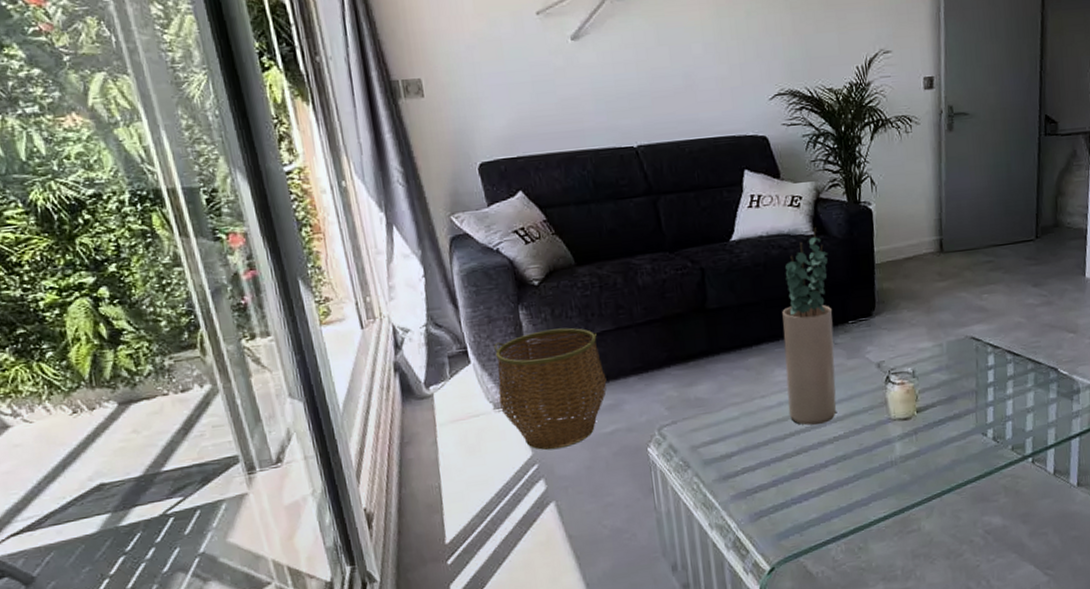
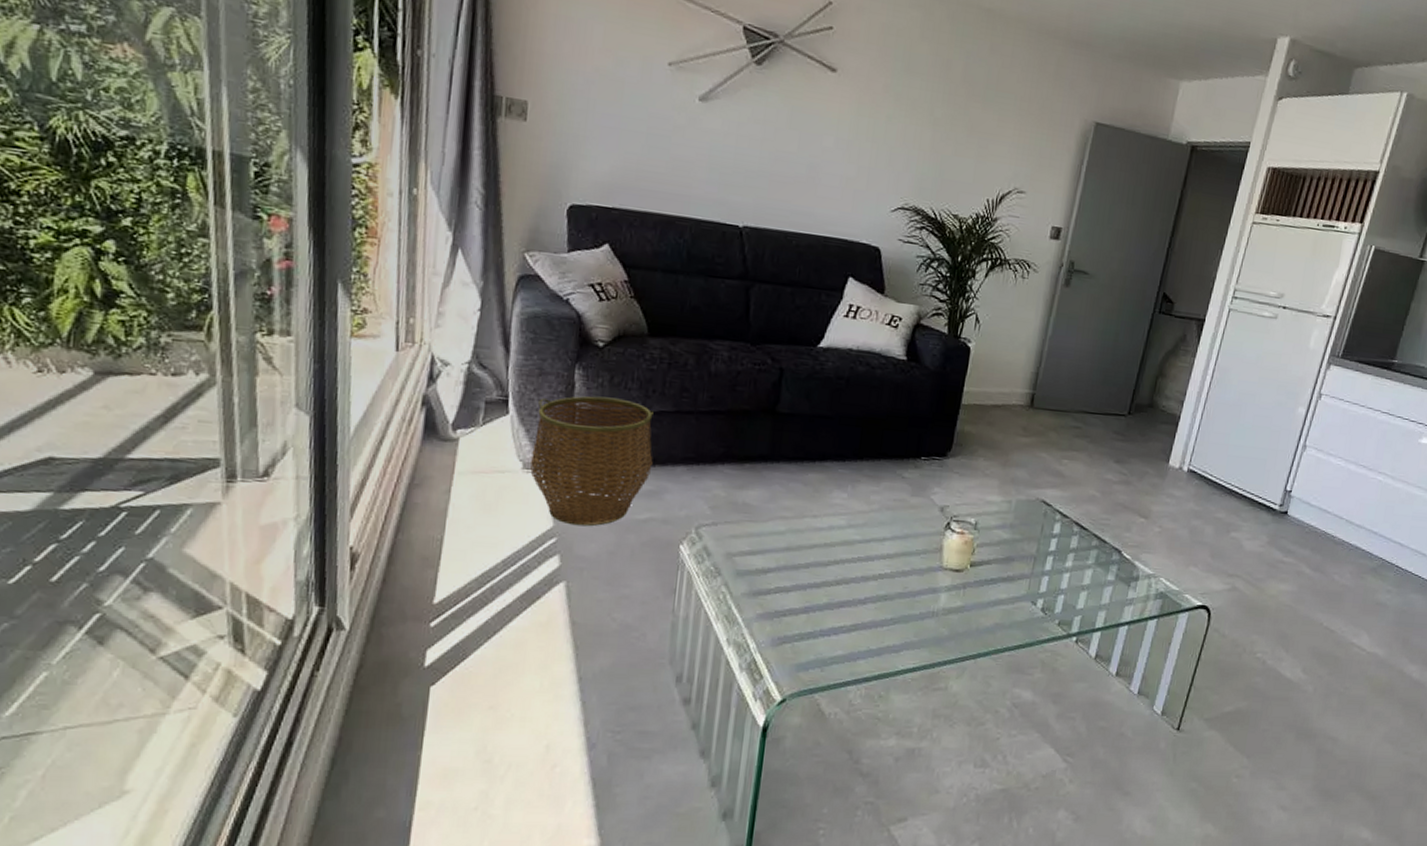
vase: present [782,227,837,426] -> none [837,352,916,558]

